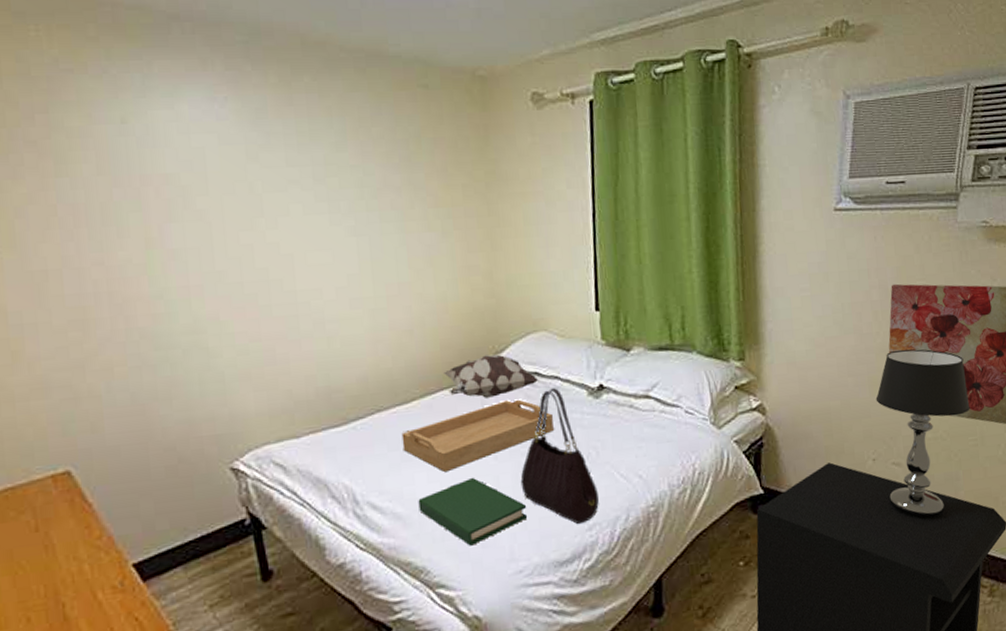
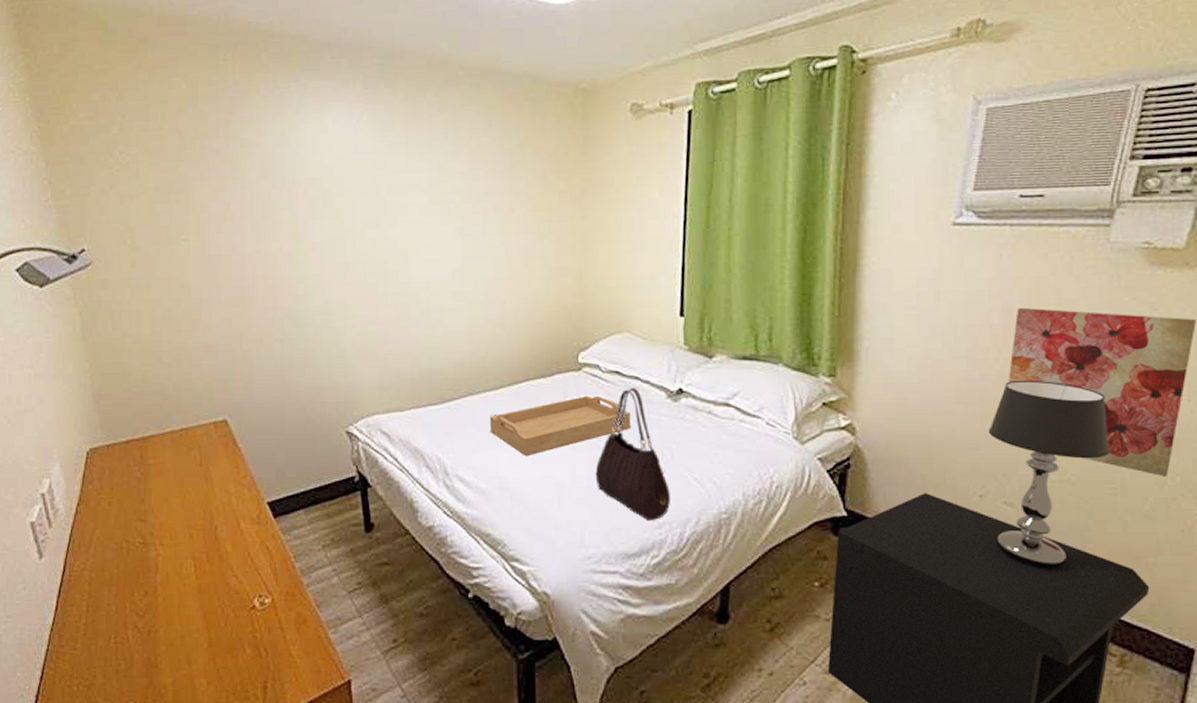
hardback book: present [418,477,528,546] -> none [500,463,600,527]
decorative pillow: present [443,354,539,398] -> none [531,351,620,391]

